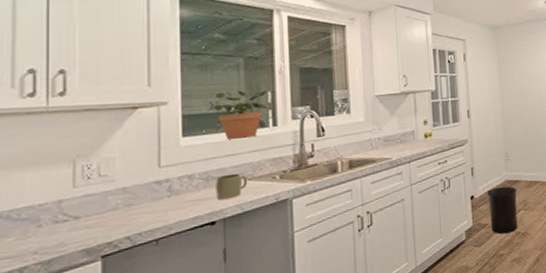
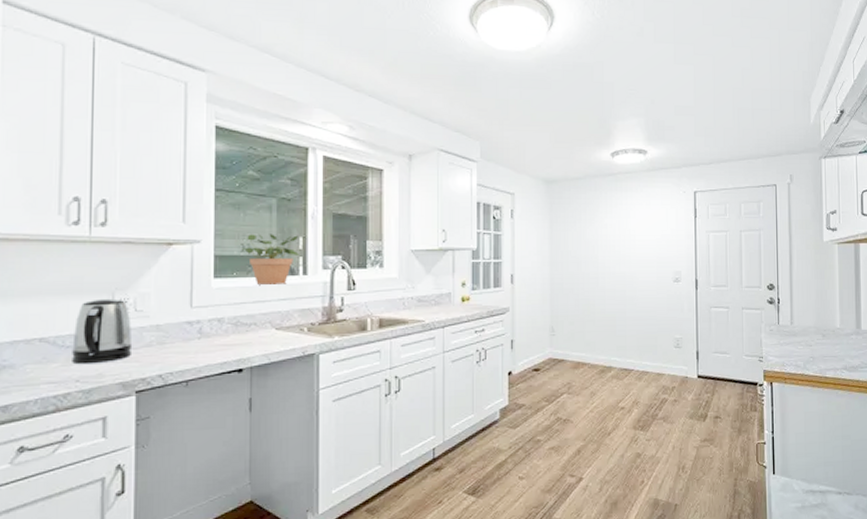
kettle: none [29,165,97,237] -> present [72,298,133,365]
mug: present [216,173,248,201] -> none [244,321,276,348]
waste bin: present [486,186,518,234] -> none [526,364,561,418]

